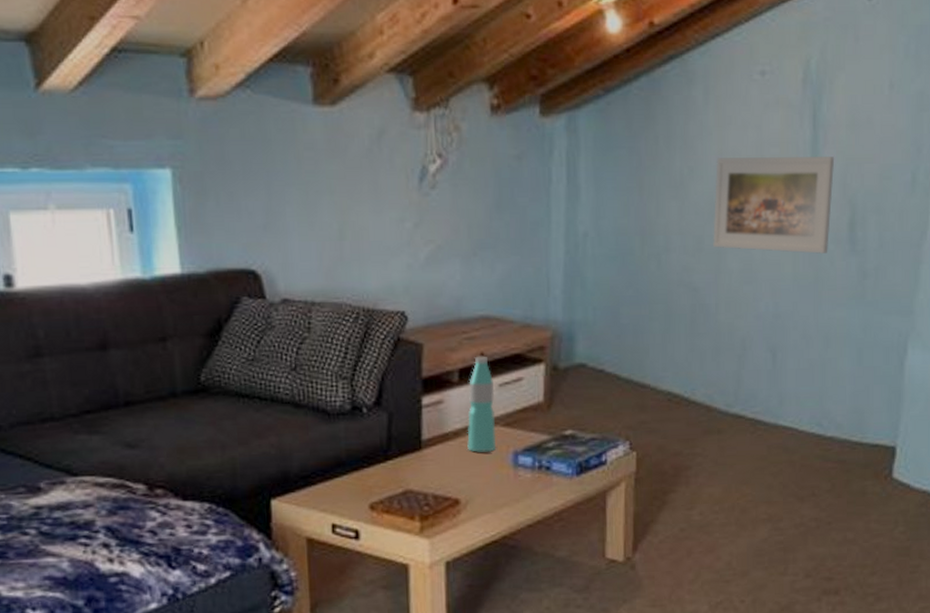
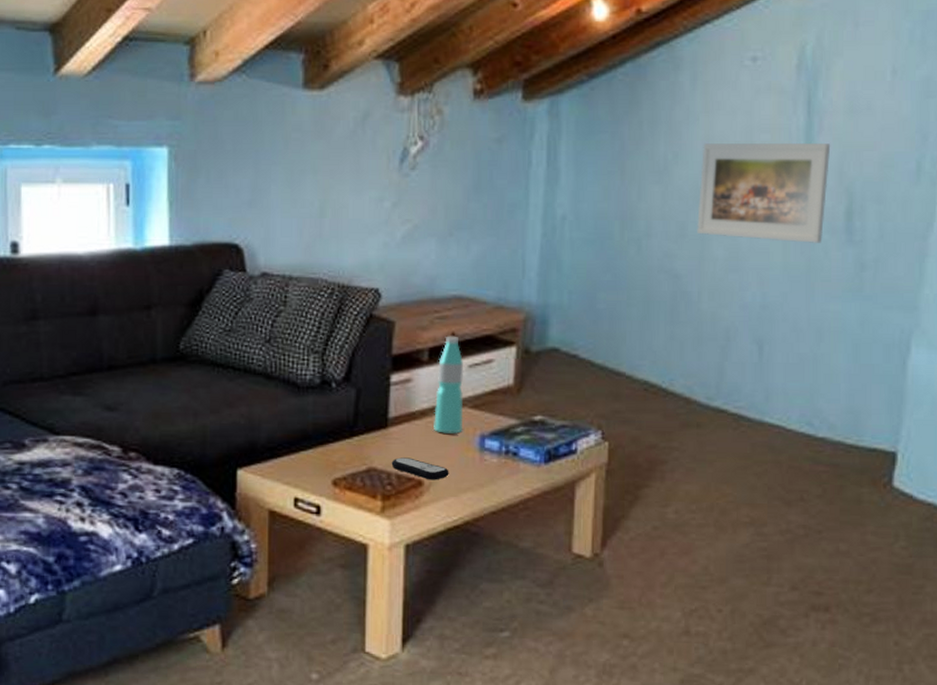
remote control: none [427,478,485,499] -> present [391,457,449,480]

